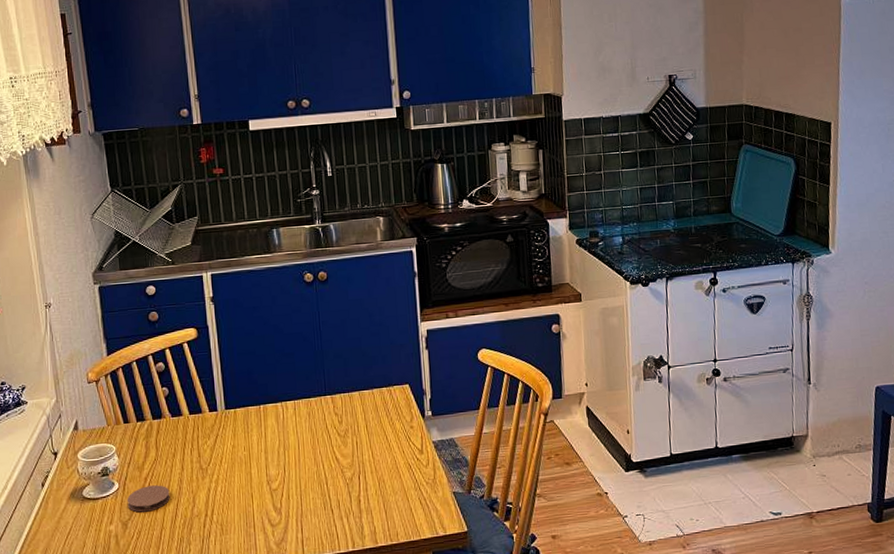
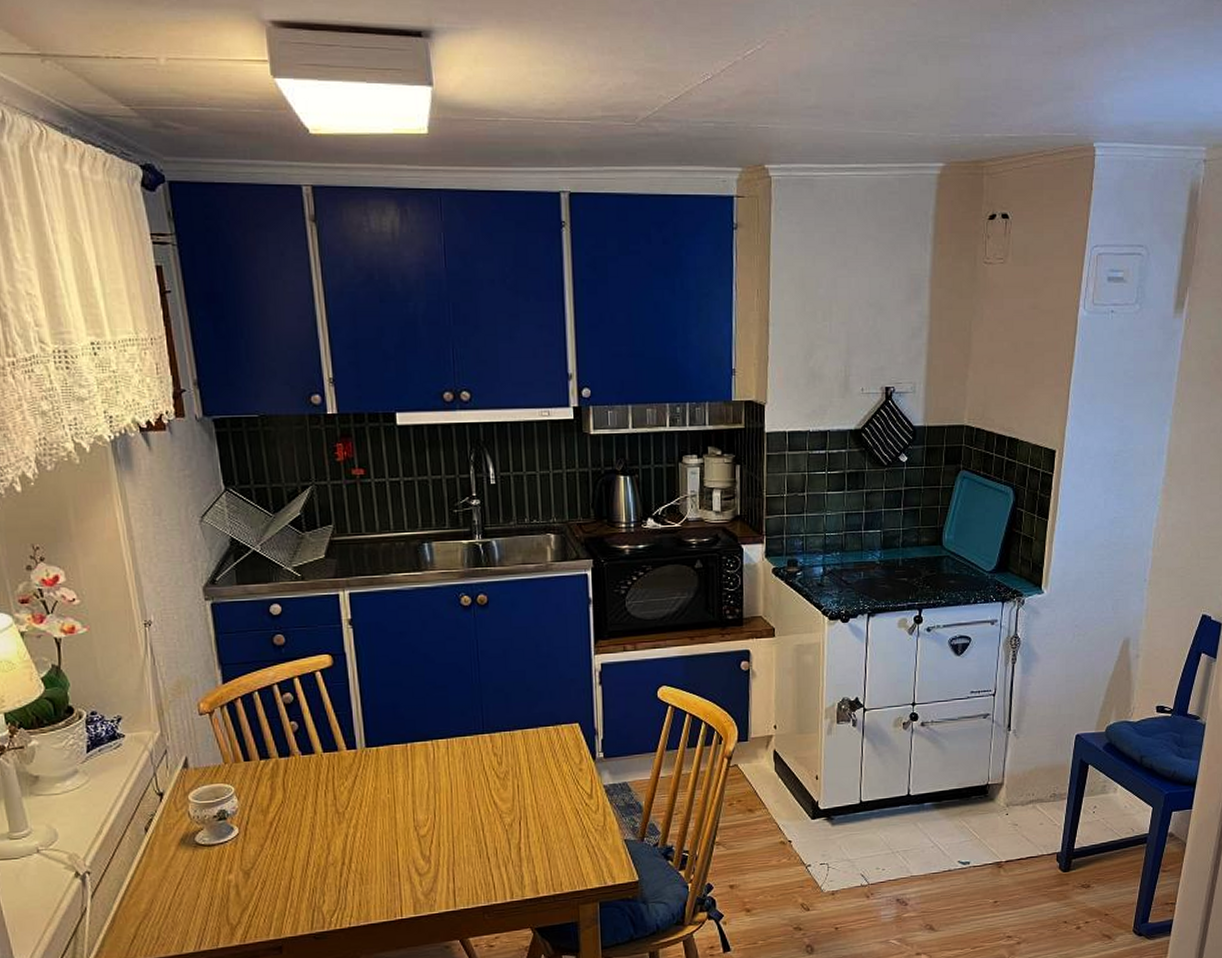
coaster: present [126,485,170,513] -> none [248,830,301,860]

